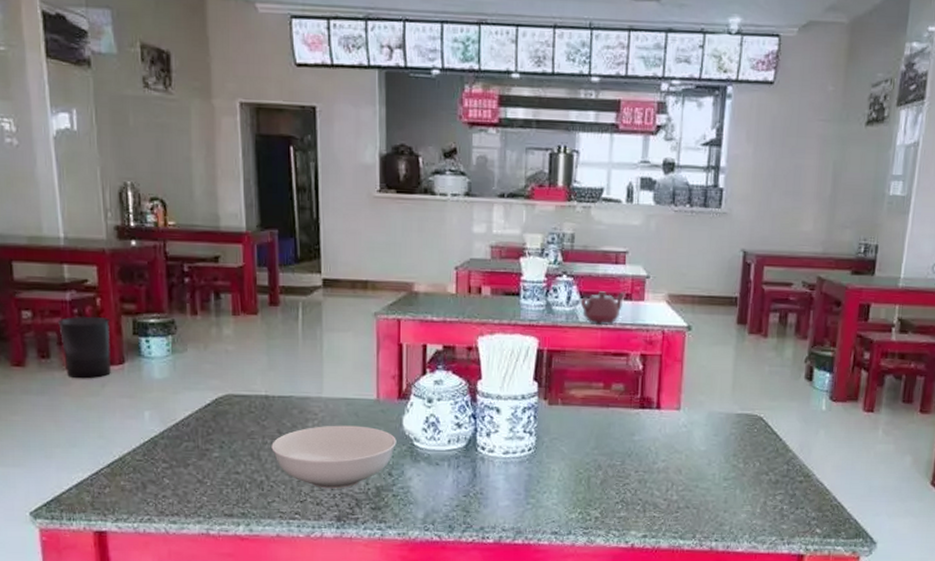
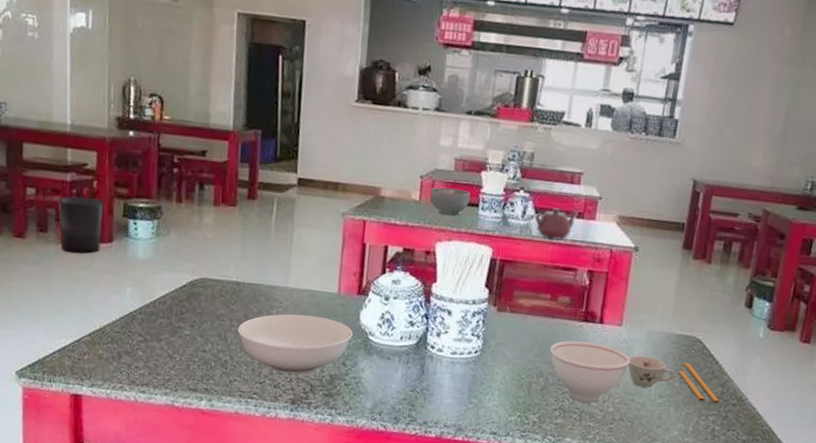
soup bowl: none [467,277,510,307] -> present [429,187,470,216]
bowl: none [606,429,692,492] -> present [549,340,631,403]
teacup: none [689,439,738,472] -> present [627,355,675,388]
chopsticks: none [742,442,786,482] -> present [678,362,720,404]

